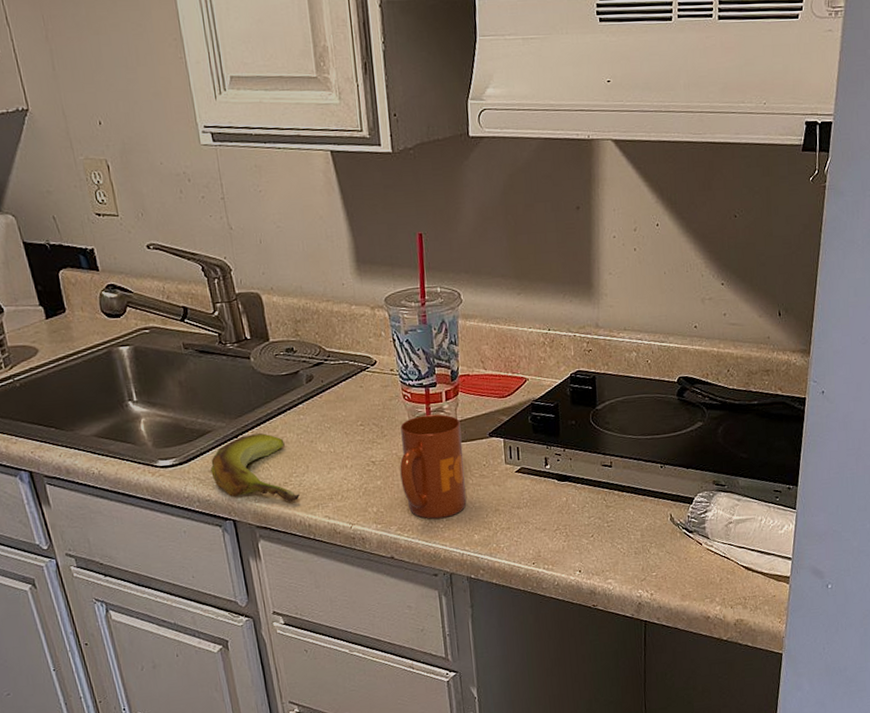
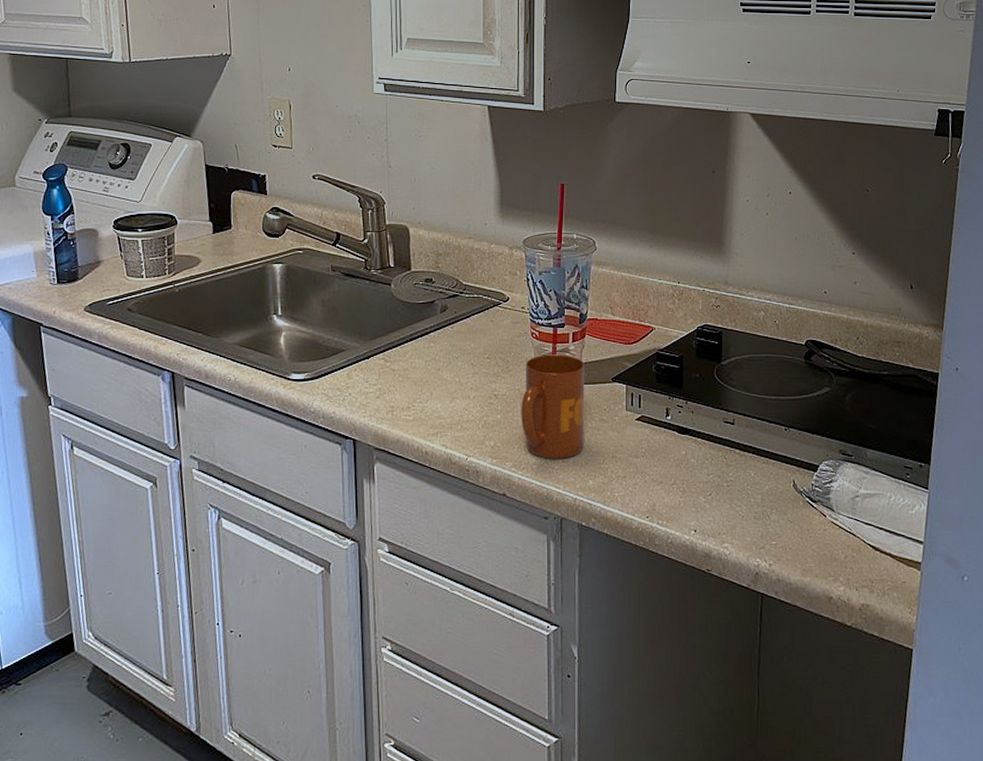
banana: present [210,433,301,502] -> none [339,357,421,427]

